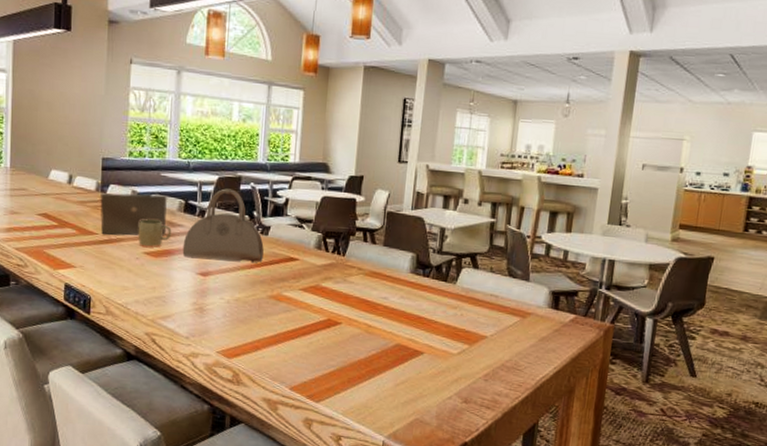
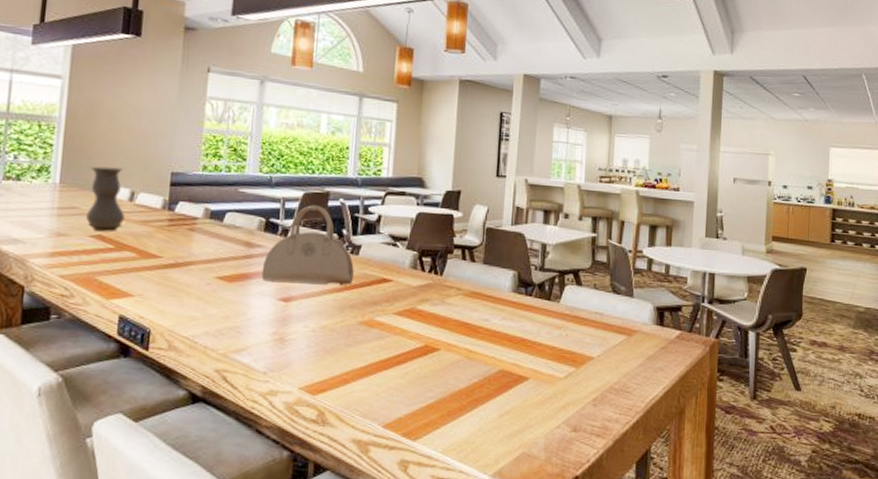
vase: none [34,152,65,212] -> present [86,166,125,233]
laptop: present [100,192,168,236] -> none [166,210,247,258]
mug: present [138,219,172,248] -> none [210,239,250,271]

